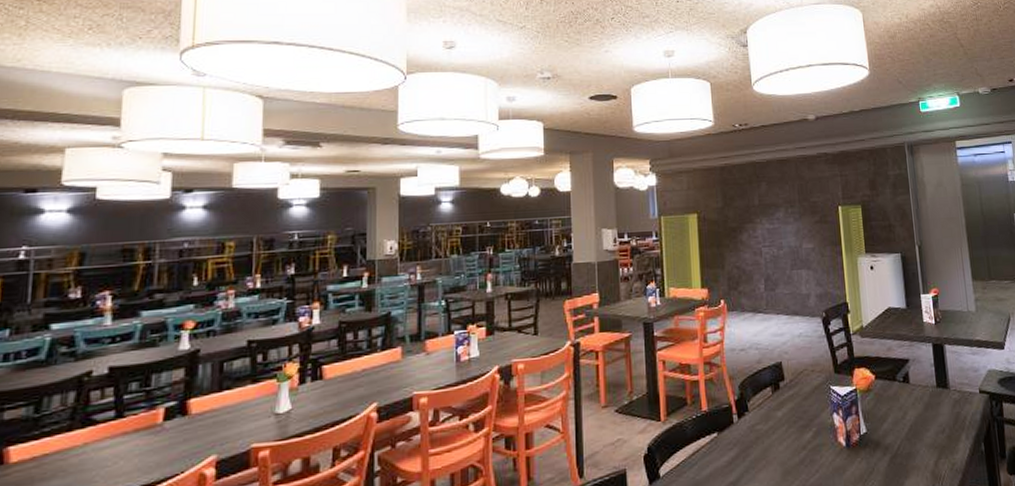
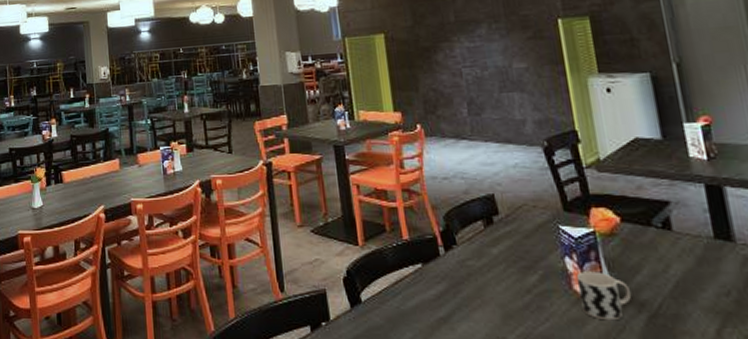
cup: none [841,423,880,466] -> present [576,271,632,321]

